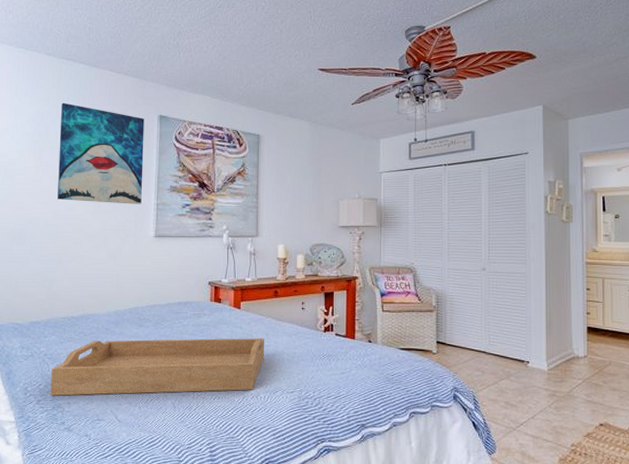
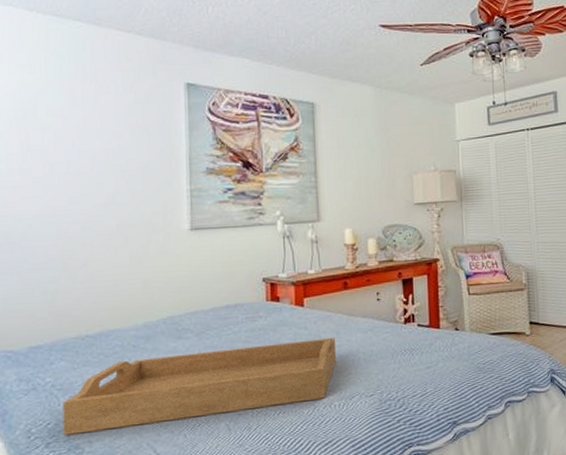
wall art: present [57,102,145,204] -> none [52,70,170,193]

